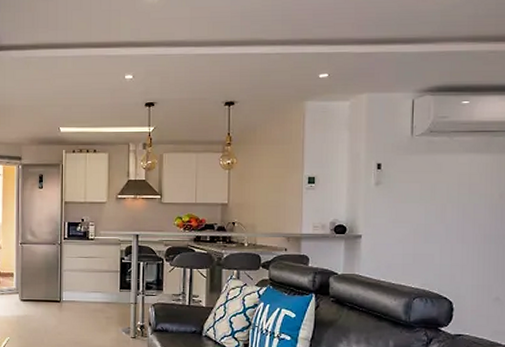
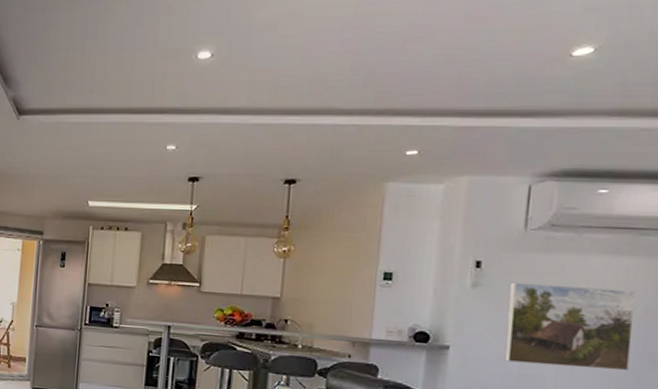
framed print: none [402,179,493,245] -> present [504,282,636,372]

